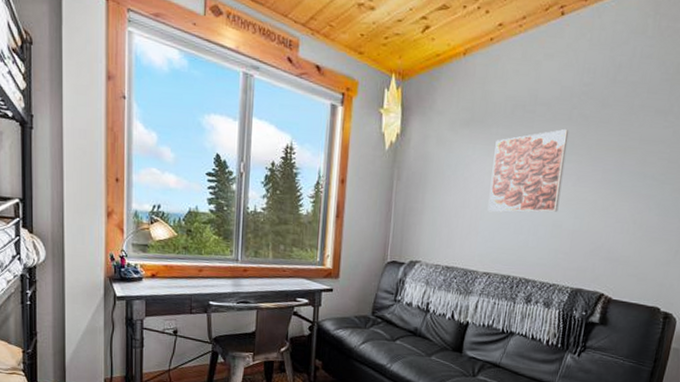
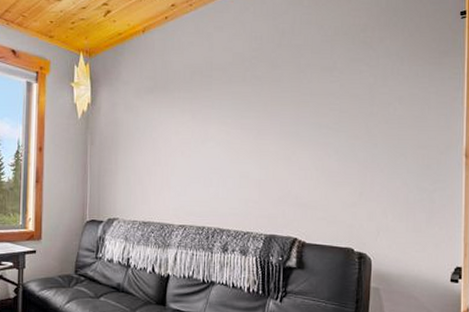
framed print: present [487,128,569,213] -> none [177,89,245,168]

